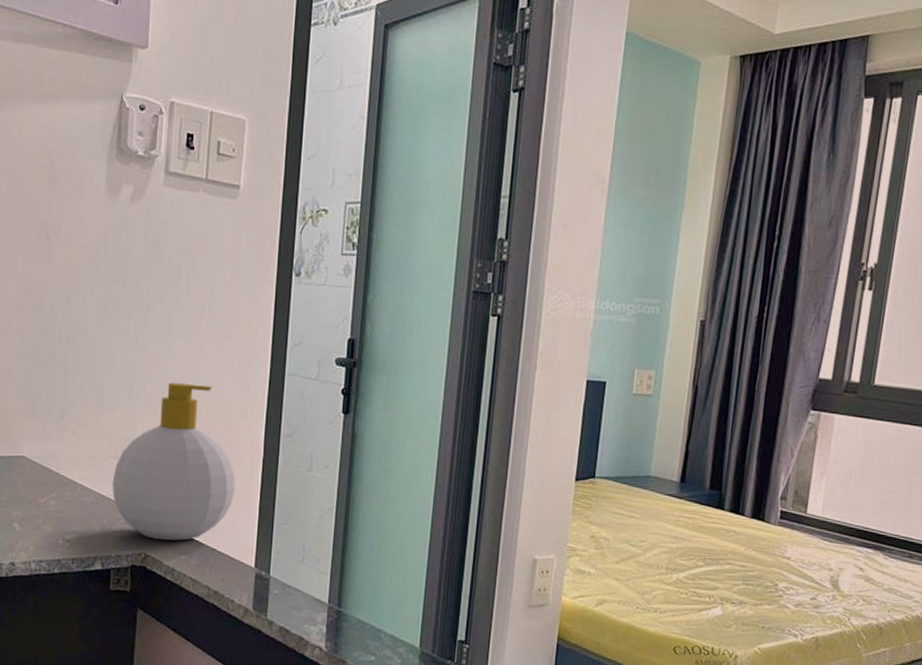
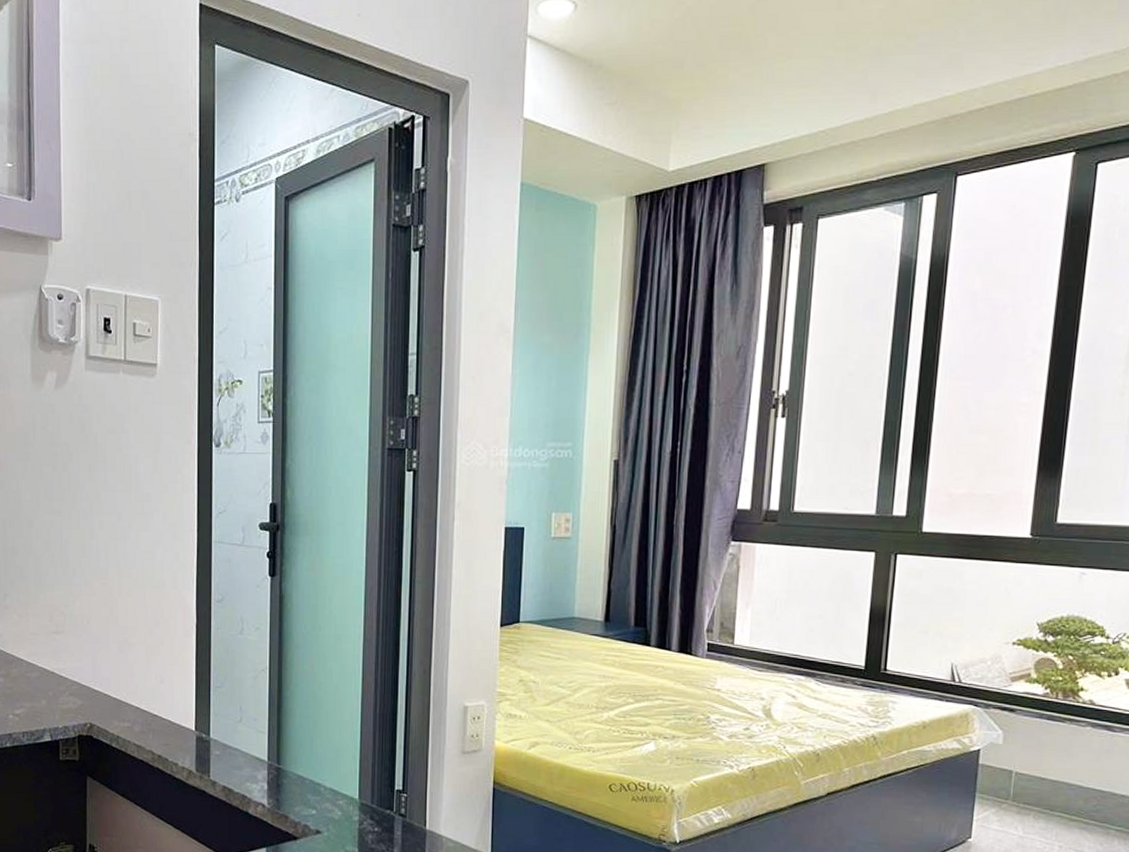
soap bottle: present [112,382,236,541] -> none [55,557,172,710]

